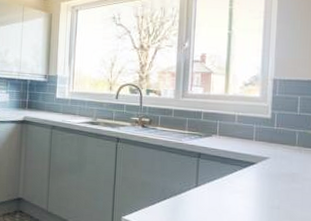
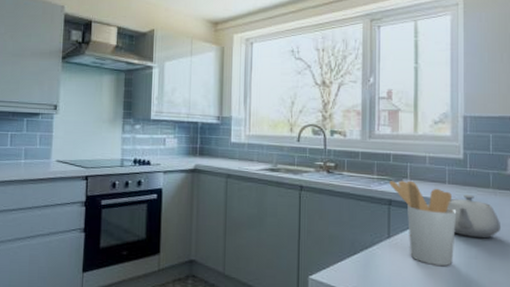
utensil holder: none [199,136,262,214] -> present [389,180,457,266]
teapot: none [253,150,304,191] -> present [448,194,500,239]

